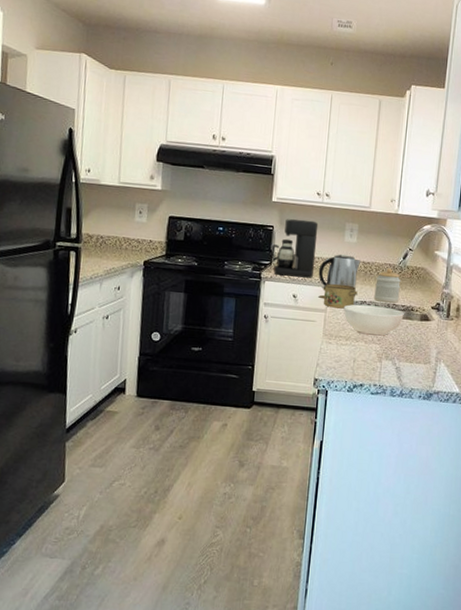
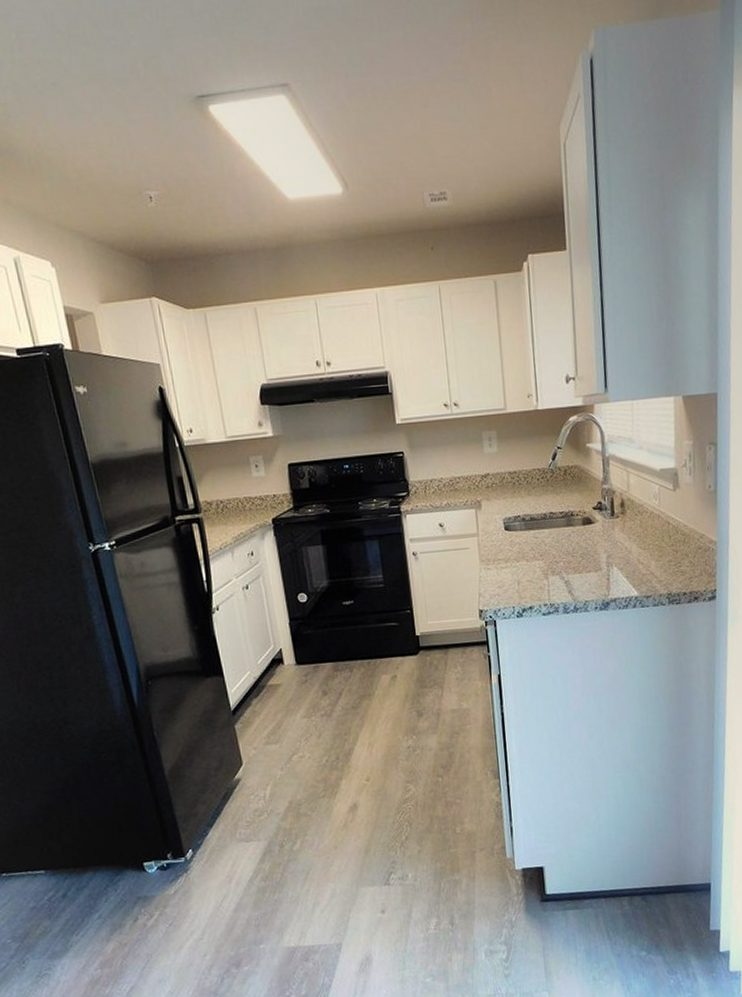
coffee maker: present [271,218,319,278] -> none [406,437,457,506]
cooking pot: present [317,283,358,309] -> none [466,501,509,530]
kettle: present [318,254,361,298] -> none [461,467,507,514]
bowl: present [343,304,404,336] -> none [496,517,564,553]
jar: present [373,268,401,304] -> none [526,473,556,514]

